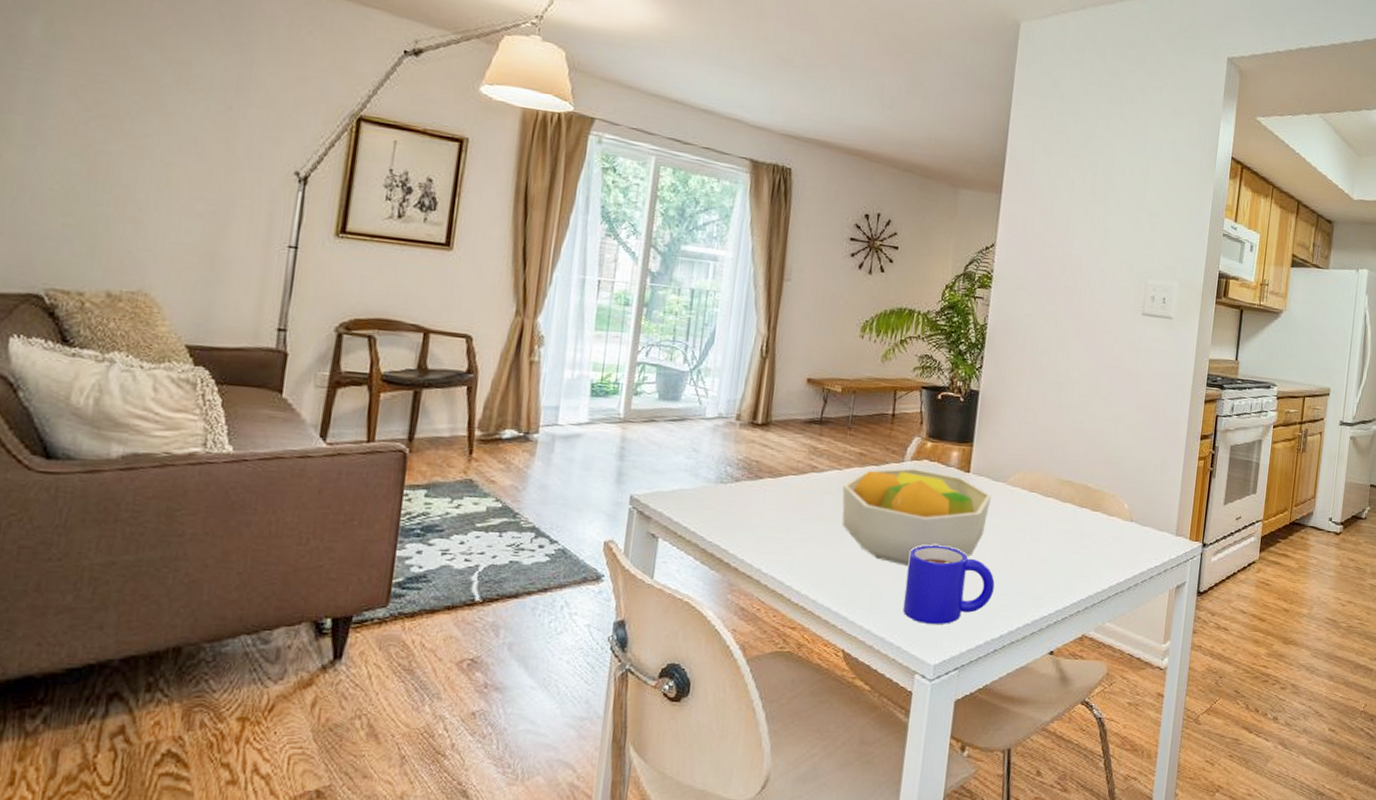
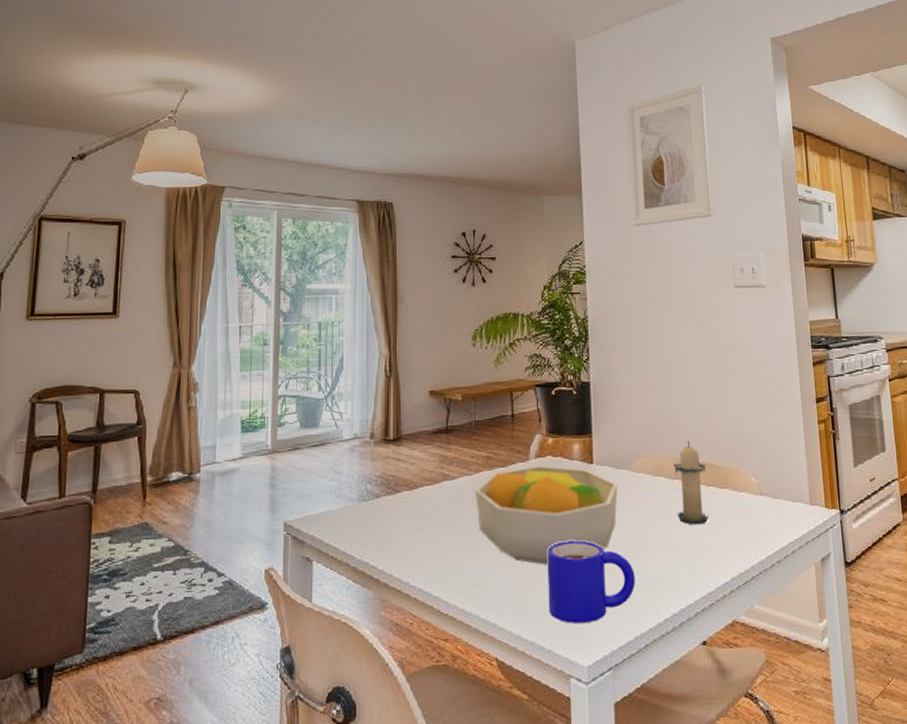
candle: none [1045,460,1083,543] -> present [674,440,708,525]
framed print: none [1049,94,1150,239] -> present [626,84,714,226]

